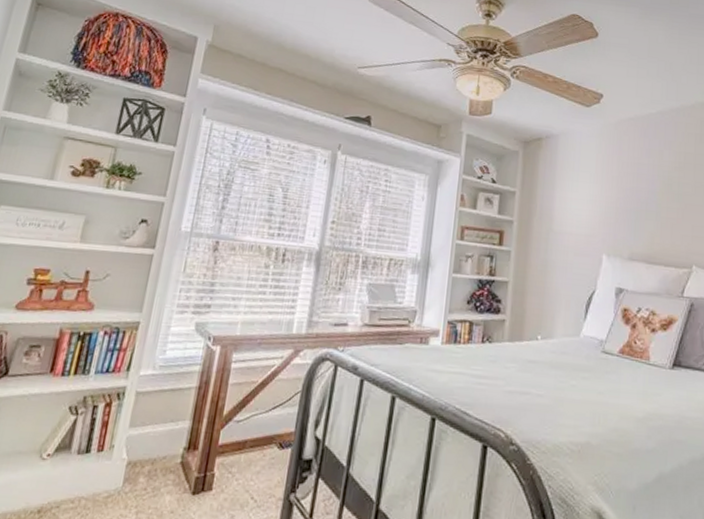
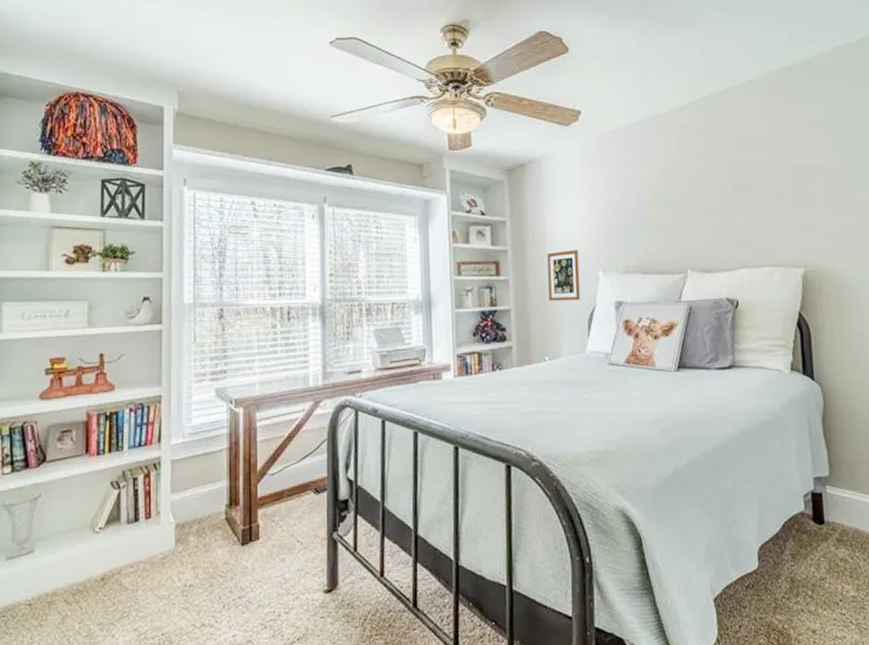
picture frame: none [549,229,585,281] -> present [547,250,581,301]

